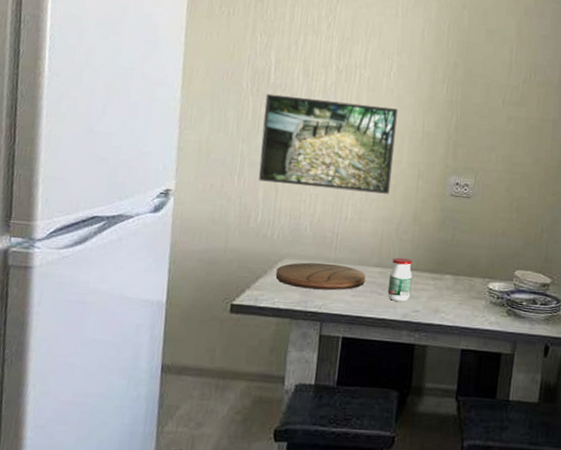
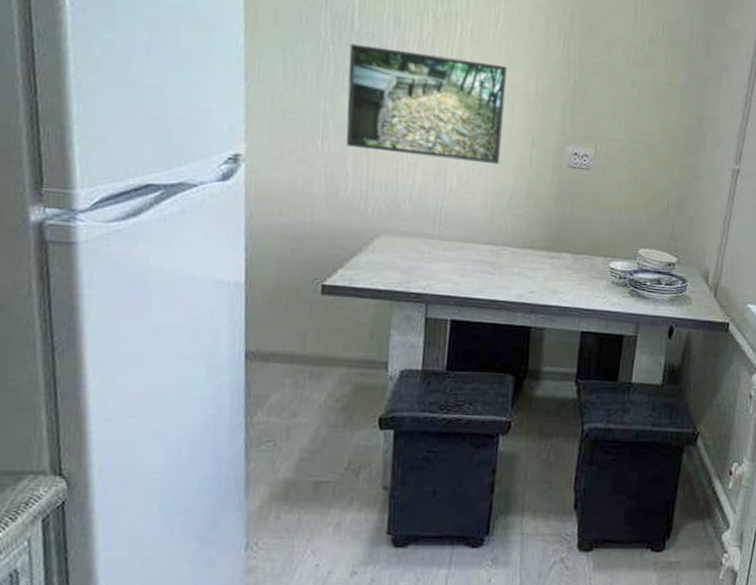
cutting board: present [275,262,366,291] -> none [372,239,475,270]
jar: present [387,258,413,302] -> none [499,234,527,282]

